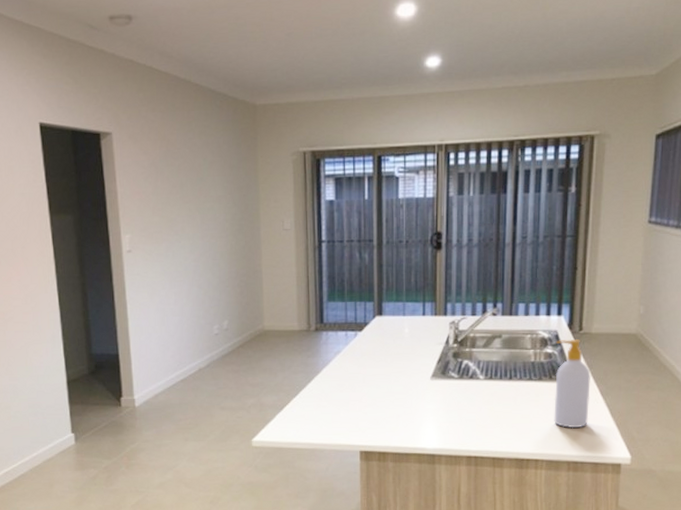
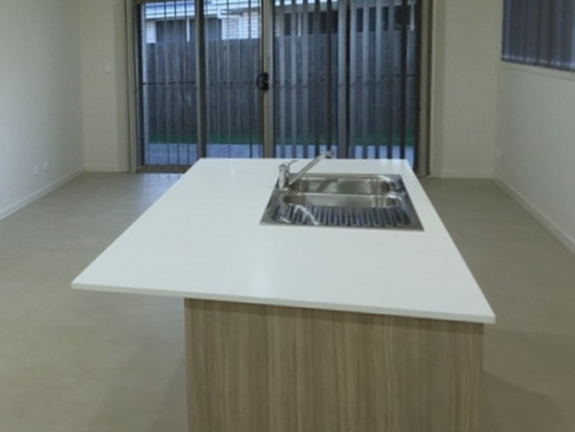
soap bottle: present [554,339,591,429] -> none [399,185,443,282]

